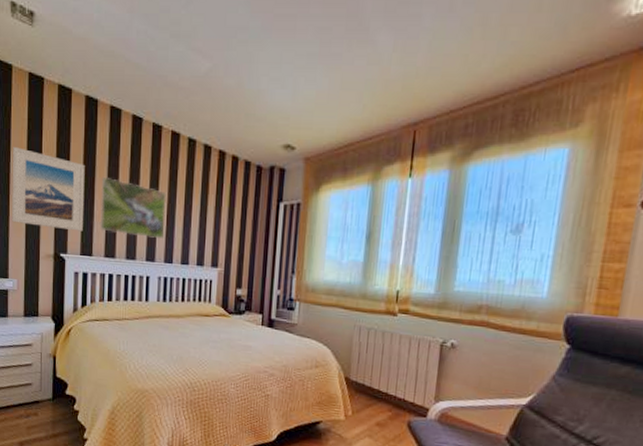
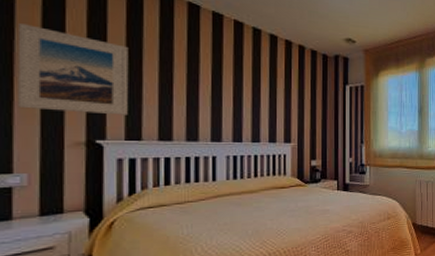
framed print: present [99,178,167,238] -> none [150,60,233,119]

